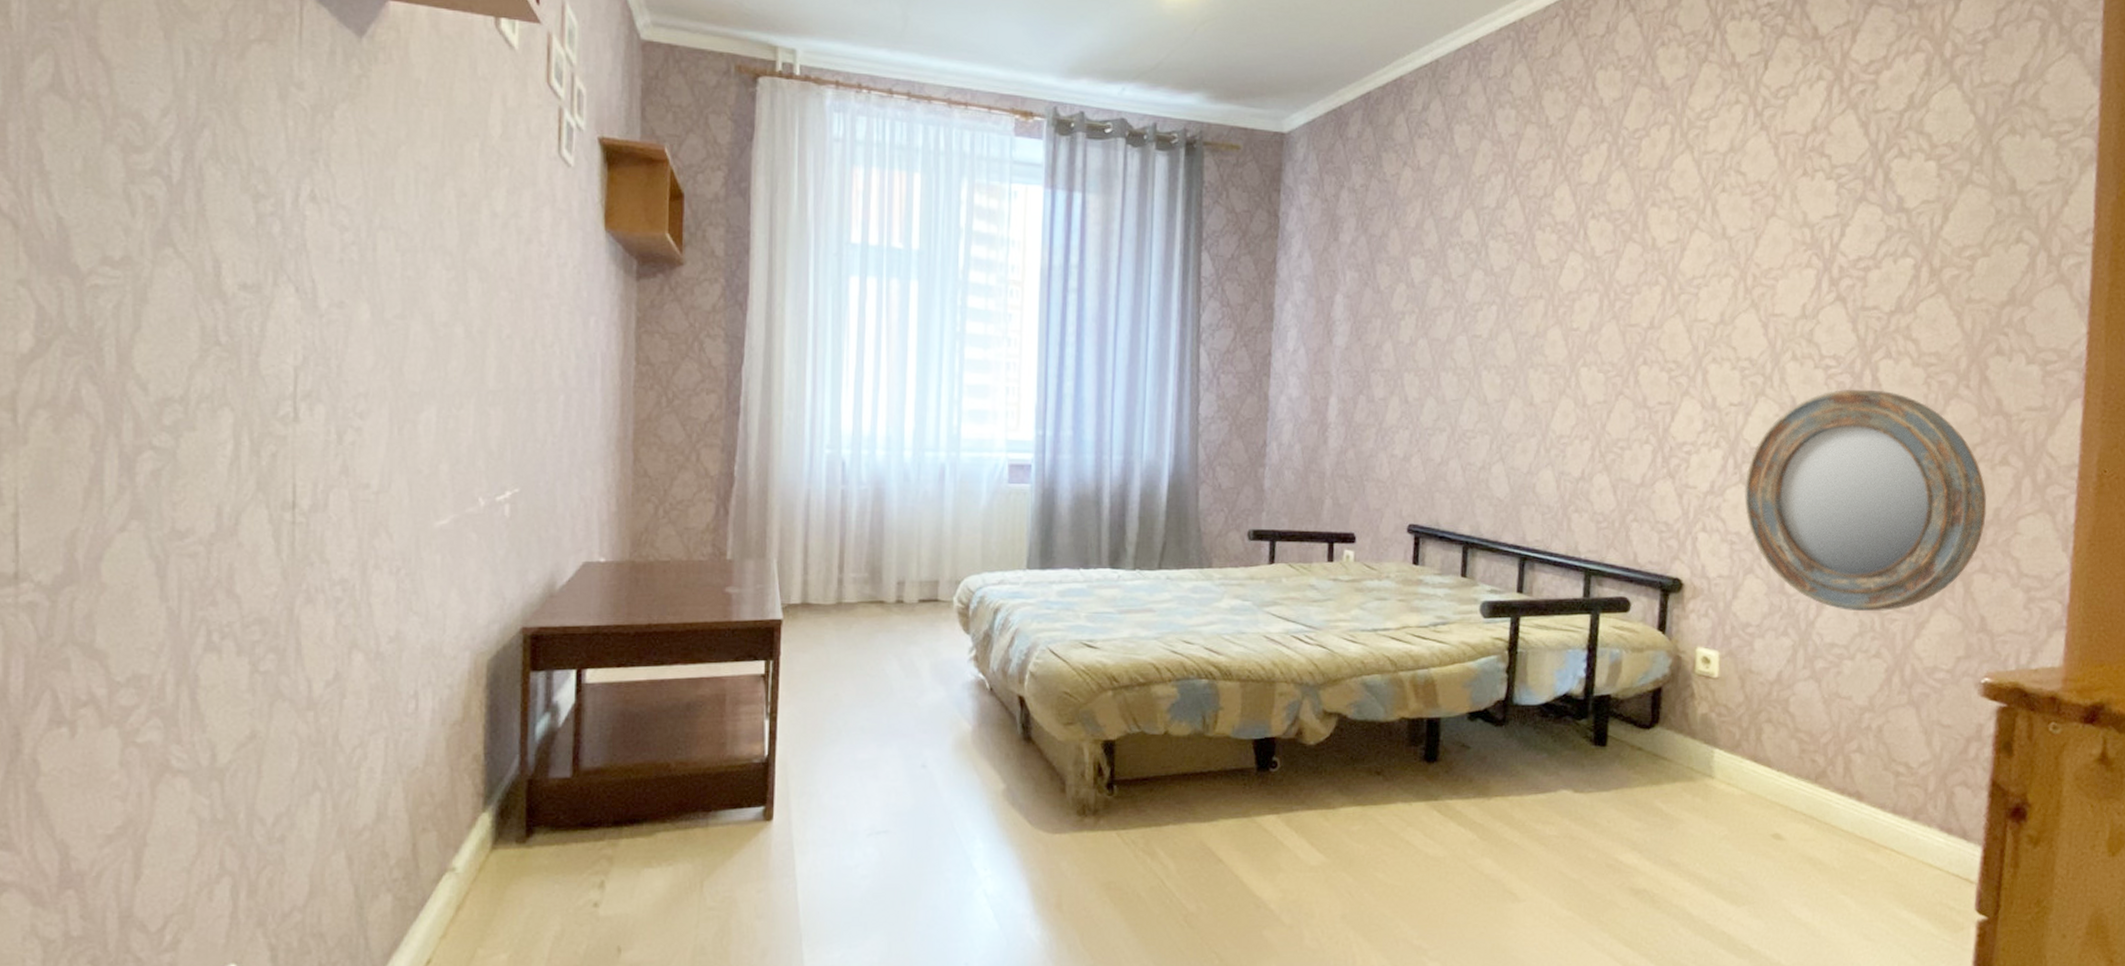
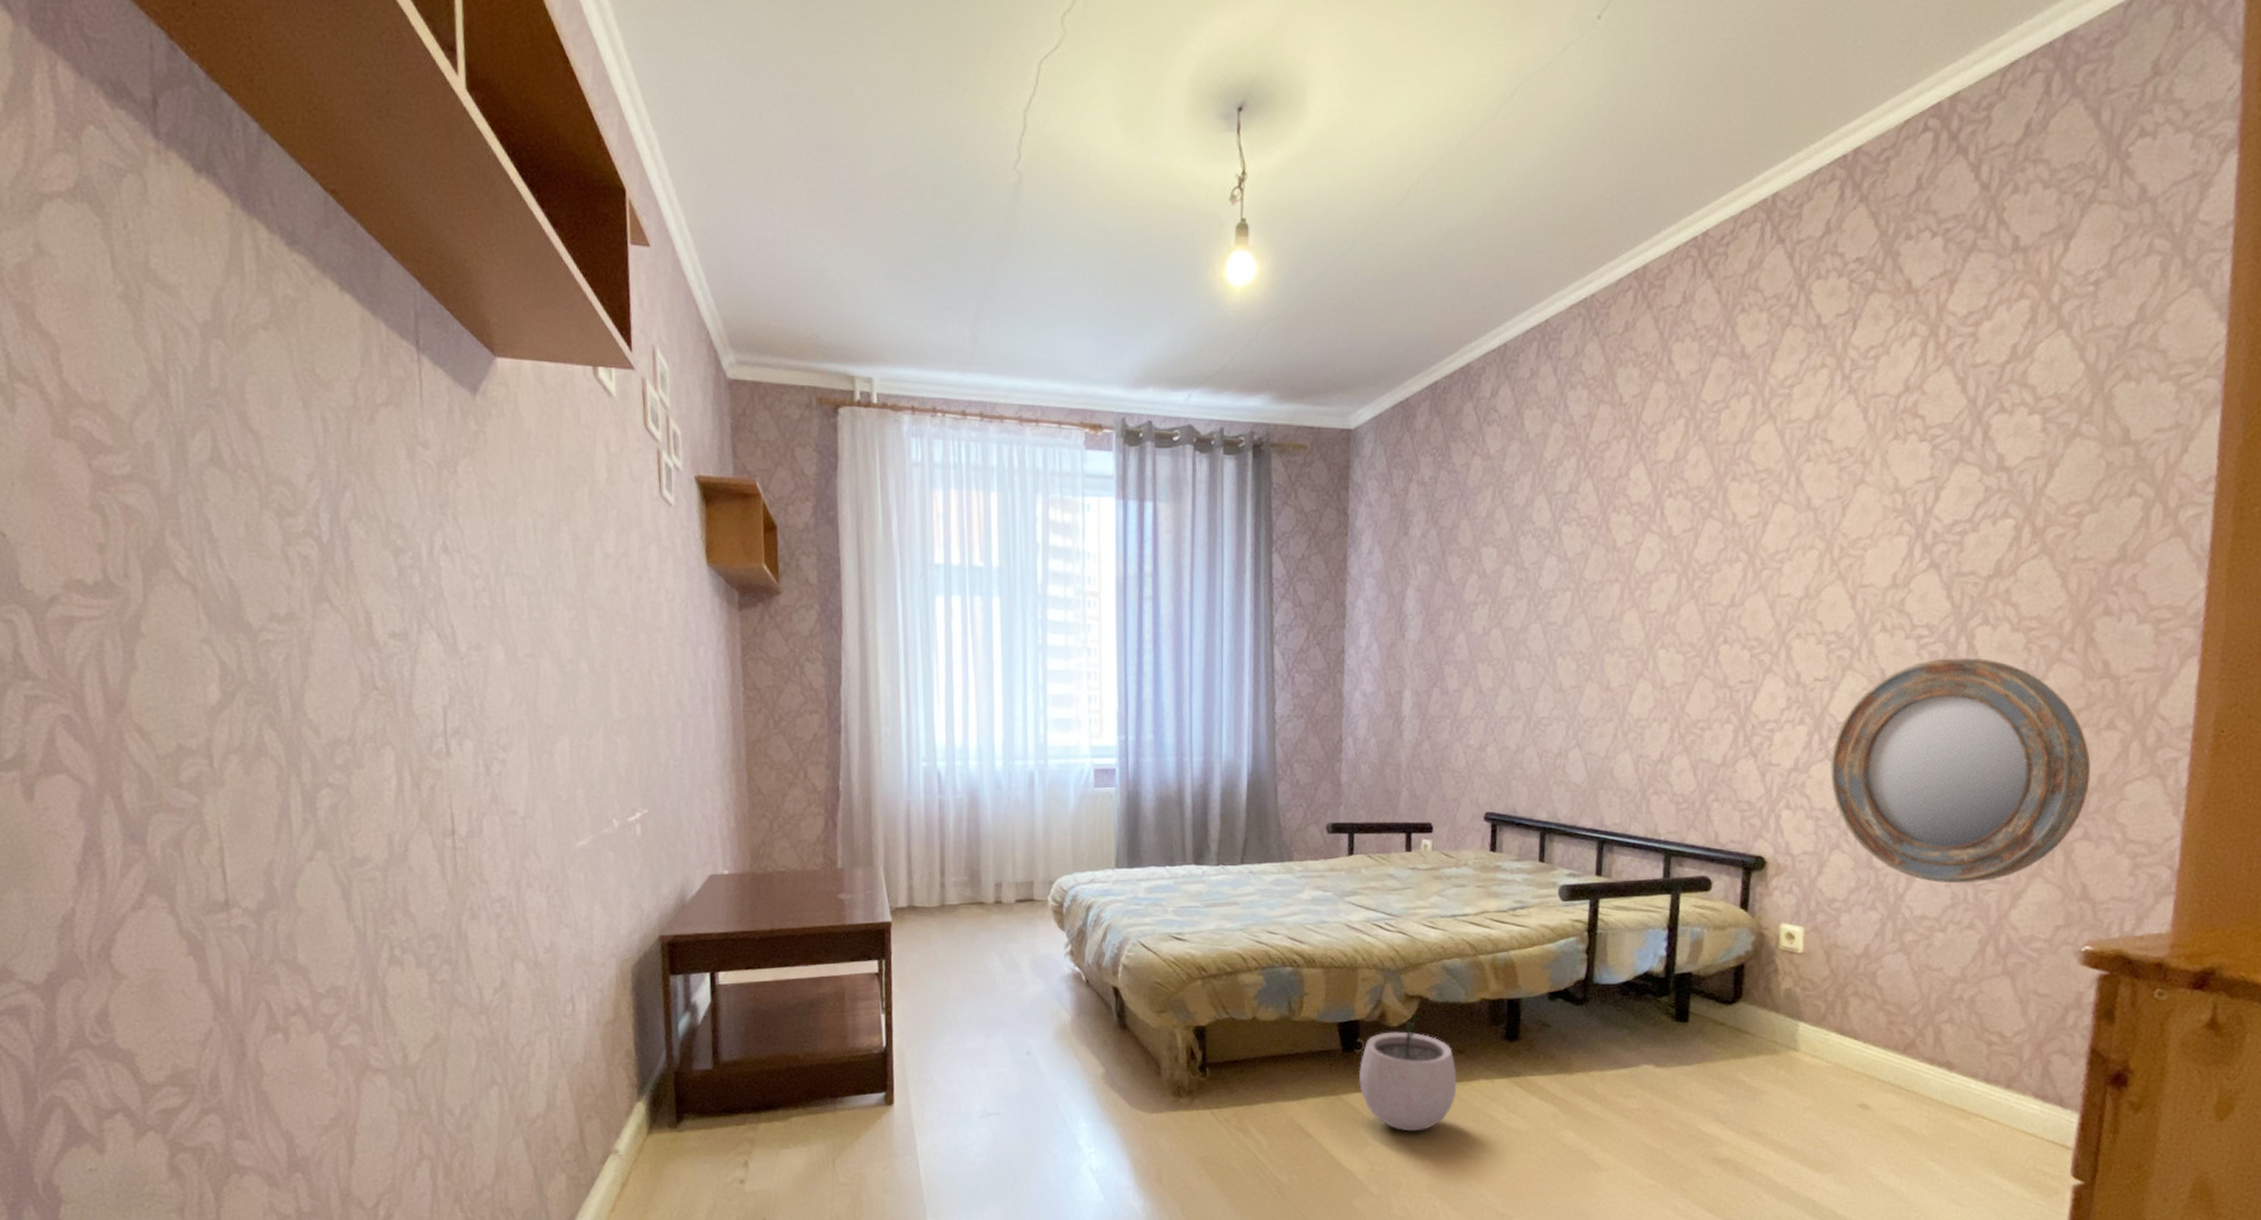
plant pot: none [1273,729,1374,857] -> present [1358,1011,1457,1132]

